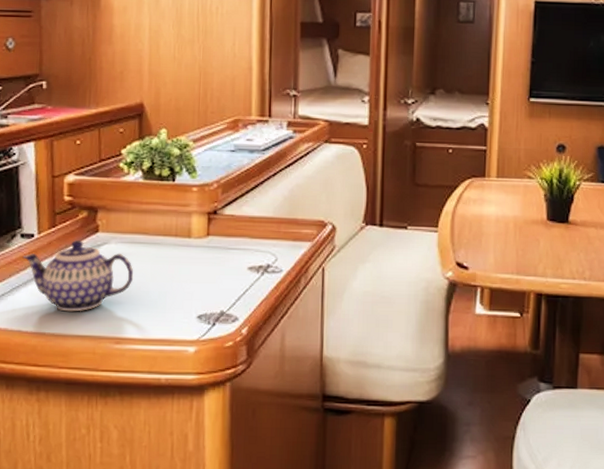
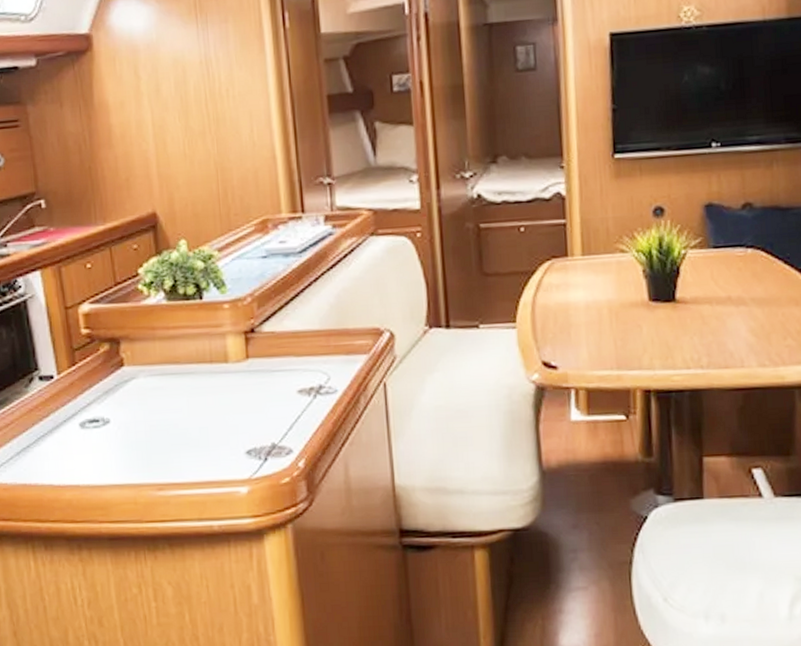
teapot: present [22,240,134,312] -> none [44,378,169,459]

